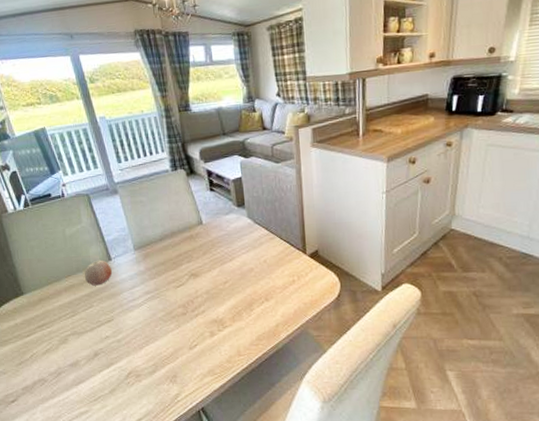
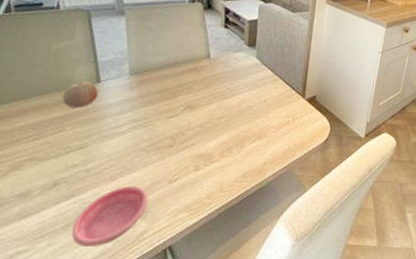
saucer: none [117,353,175,408] -> present [71,185,149,246]

